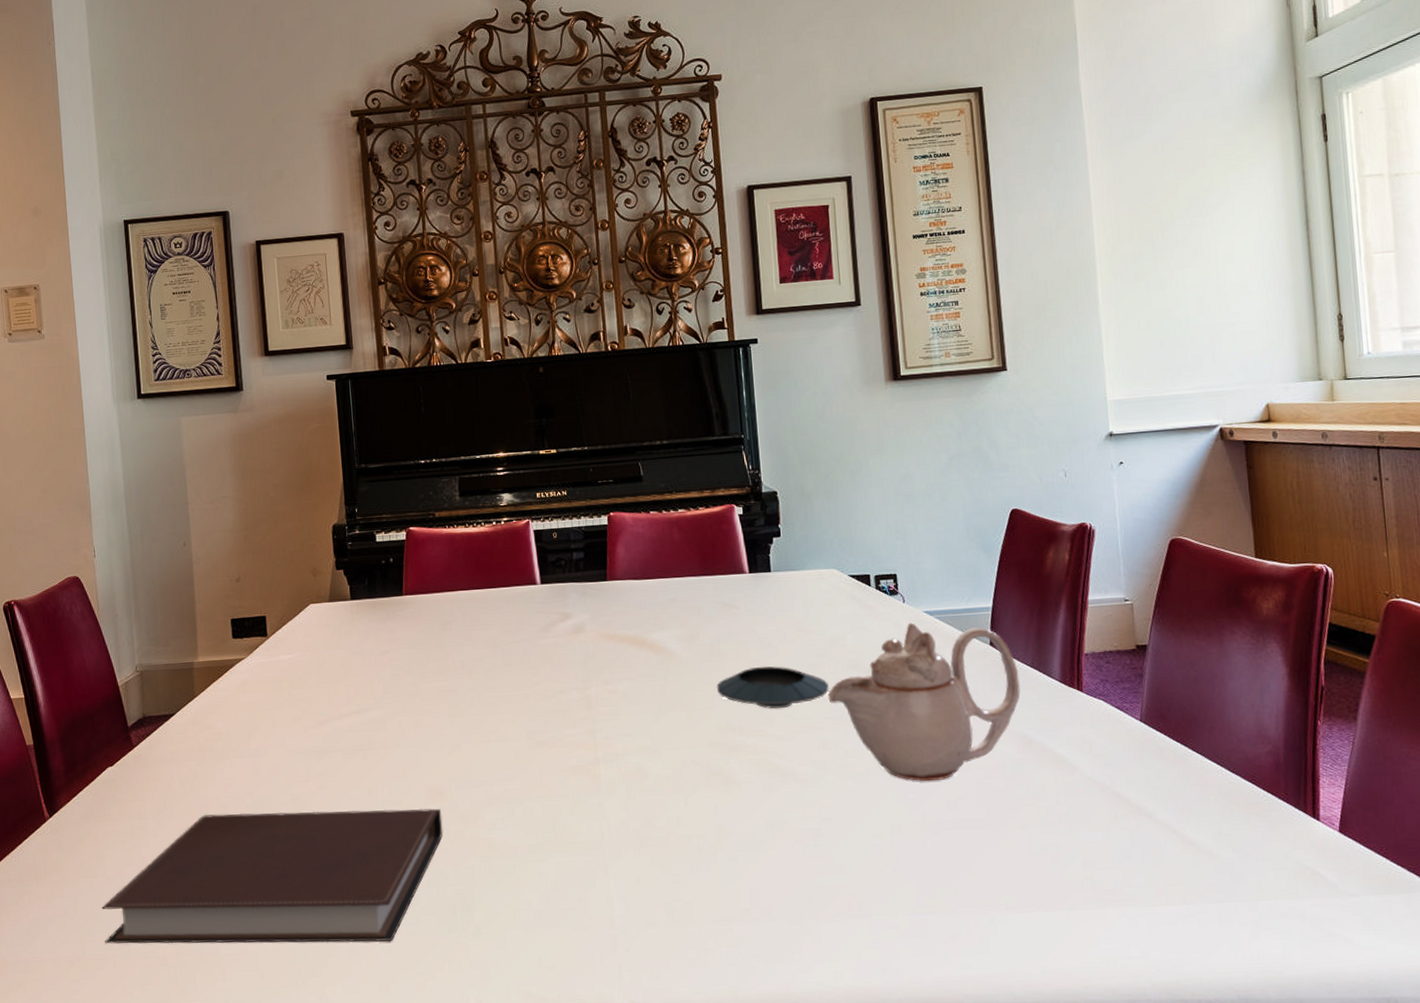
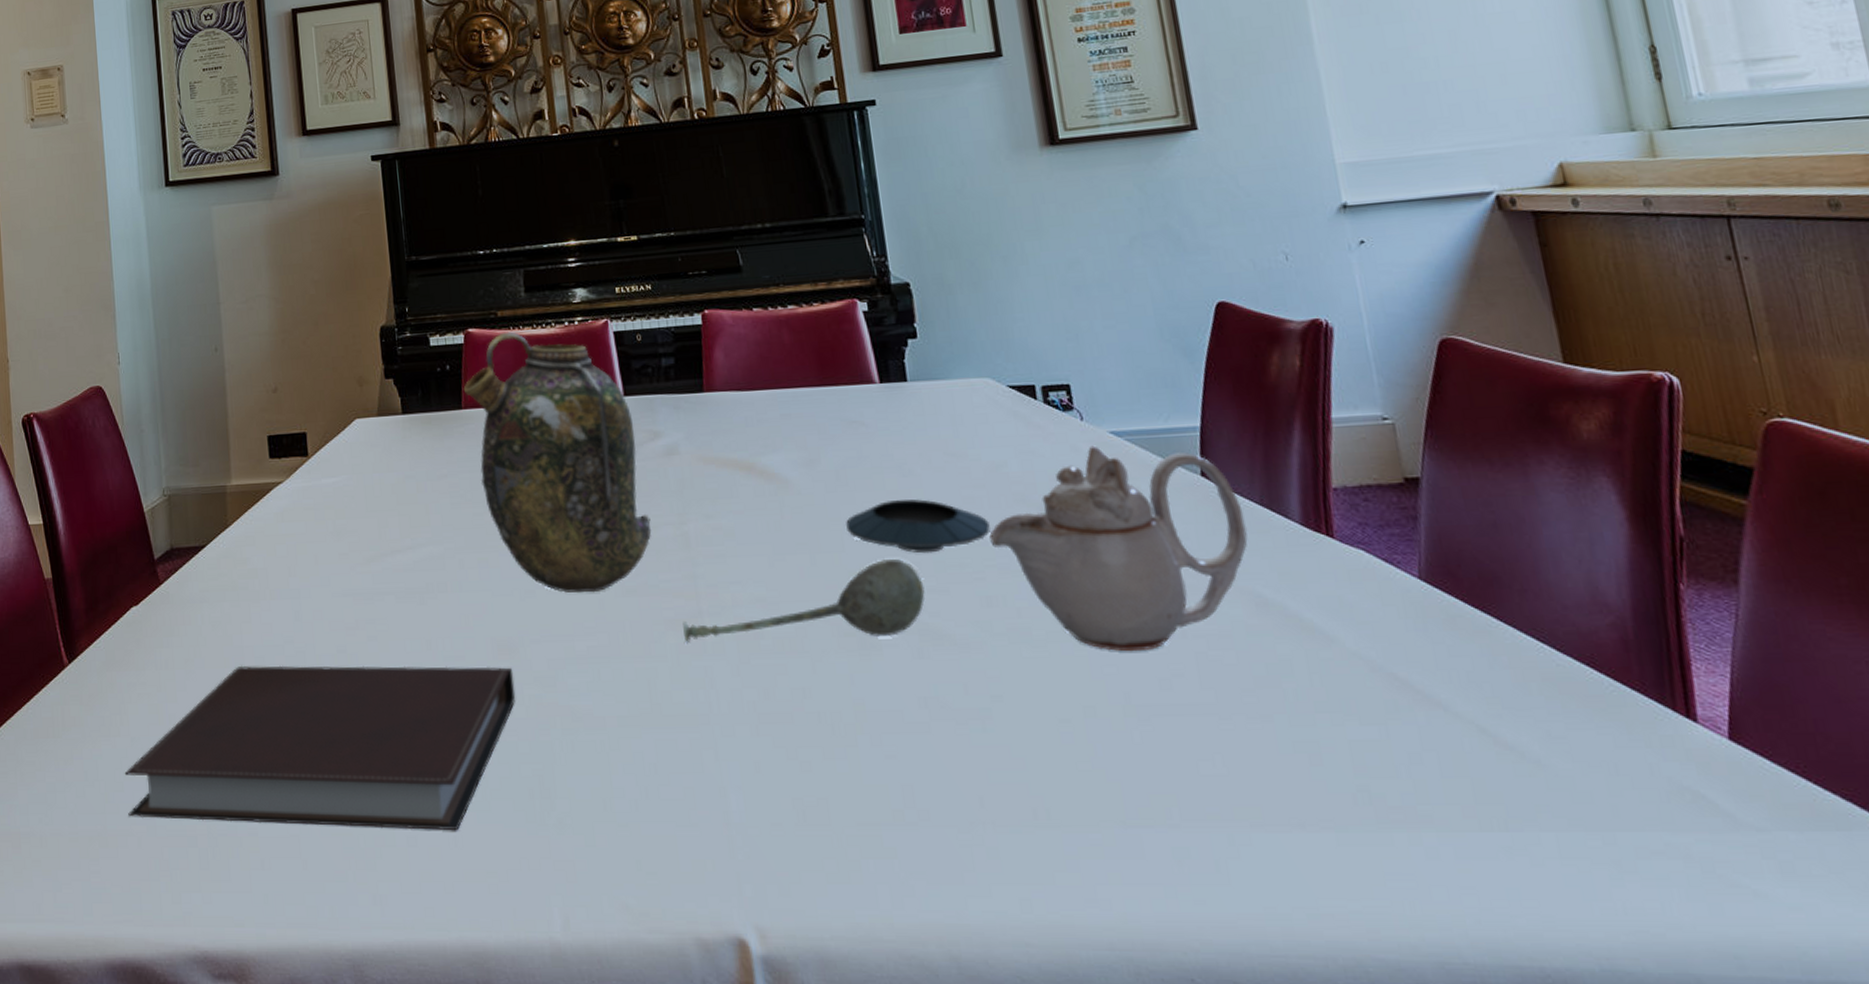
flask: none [404,529,560,747] -> present [463,331,652,594]
soupspoon: none [583,713,776,785] -> present [683,558,926,644]

